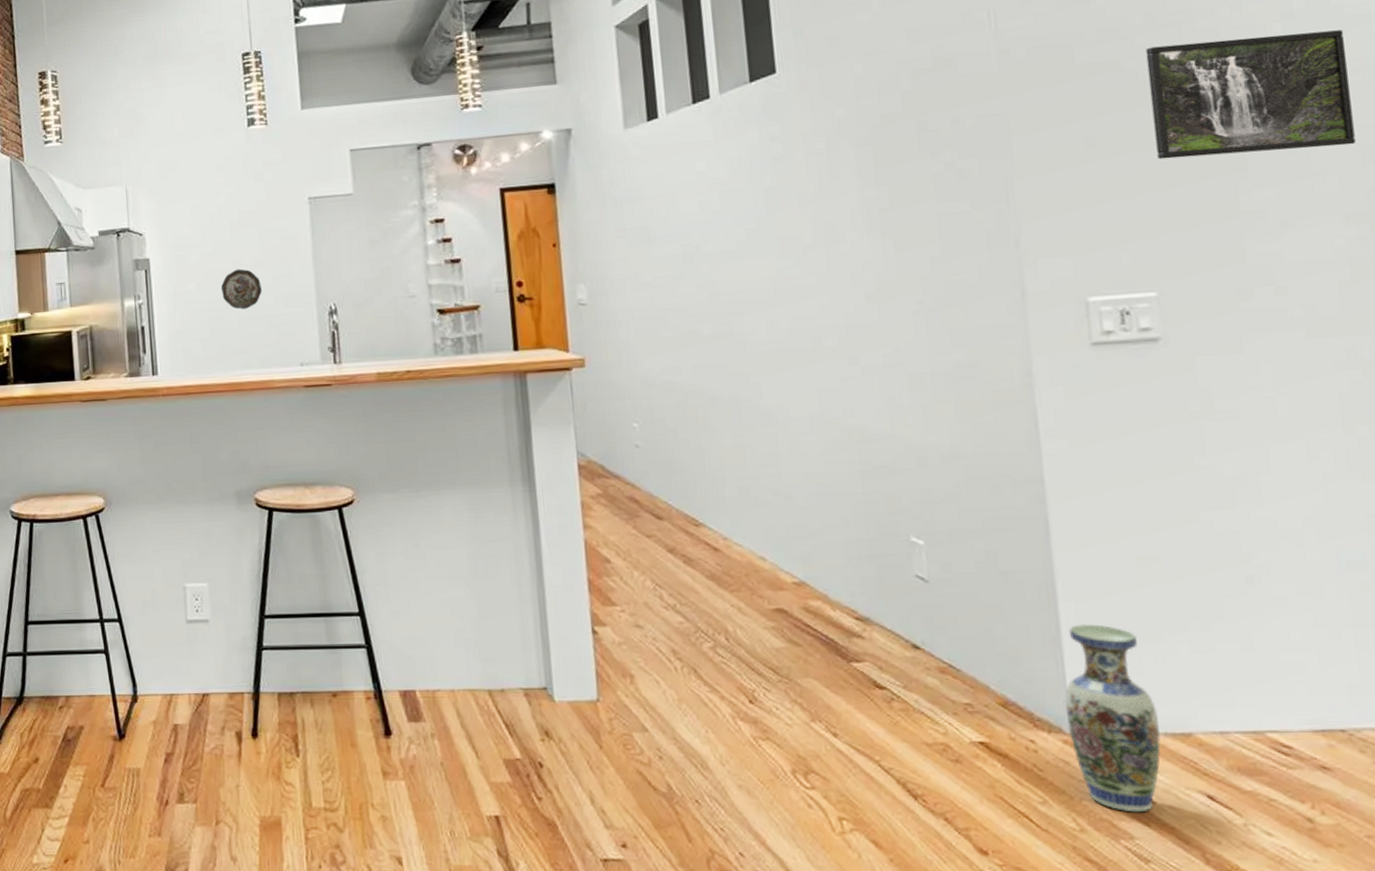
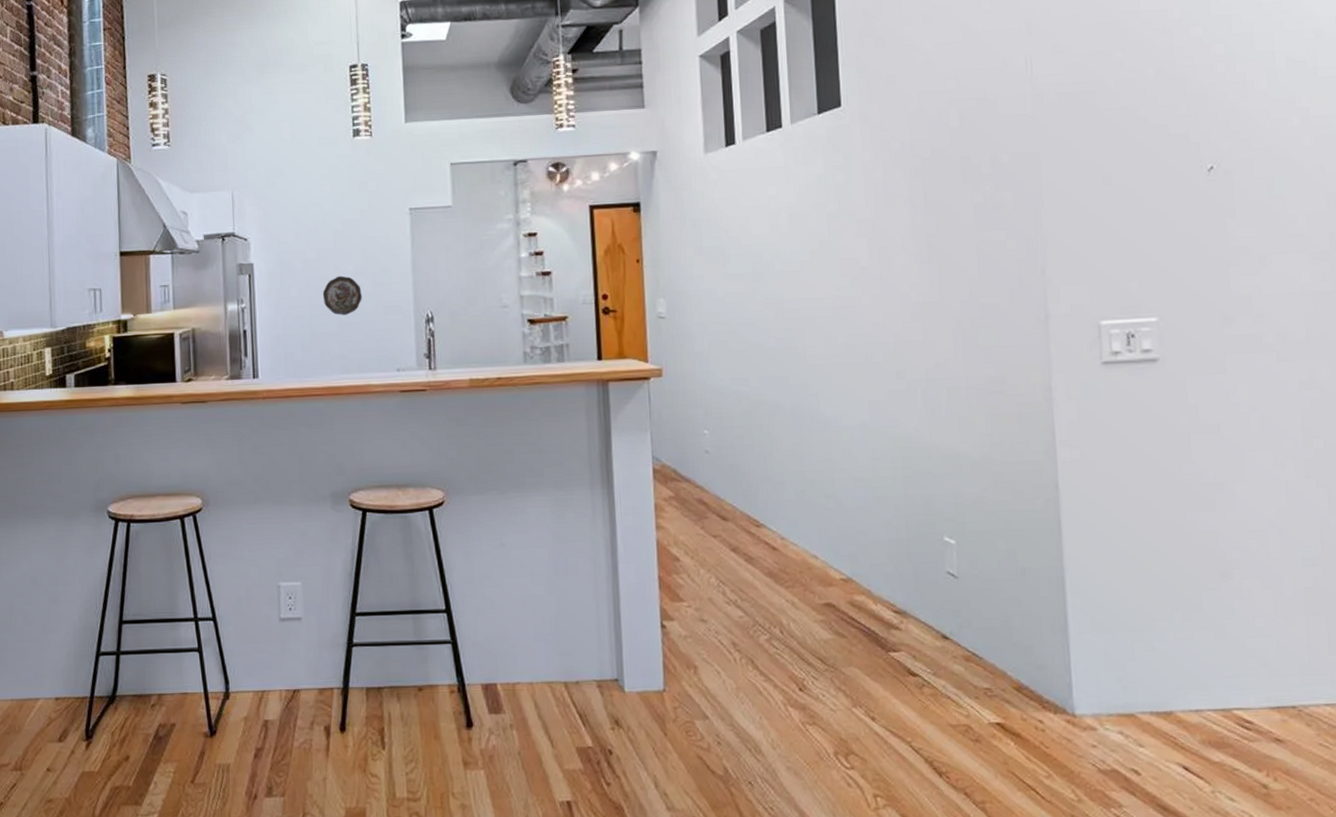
vase: present [1065,624,1161,813] -> none [1069,615,1147,784]
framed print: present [1145,30,1356,159] -> none [1155,89,1322,199]

